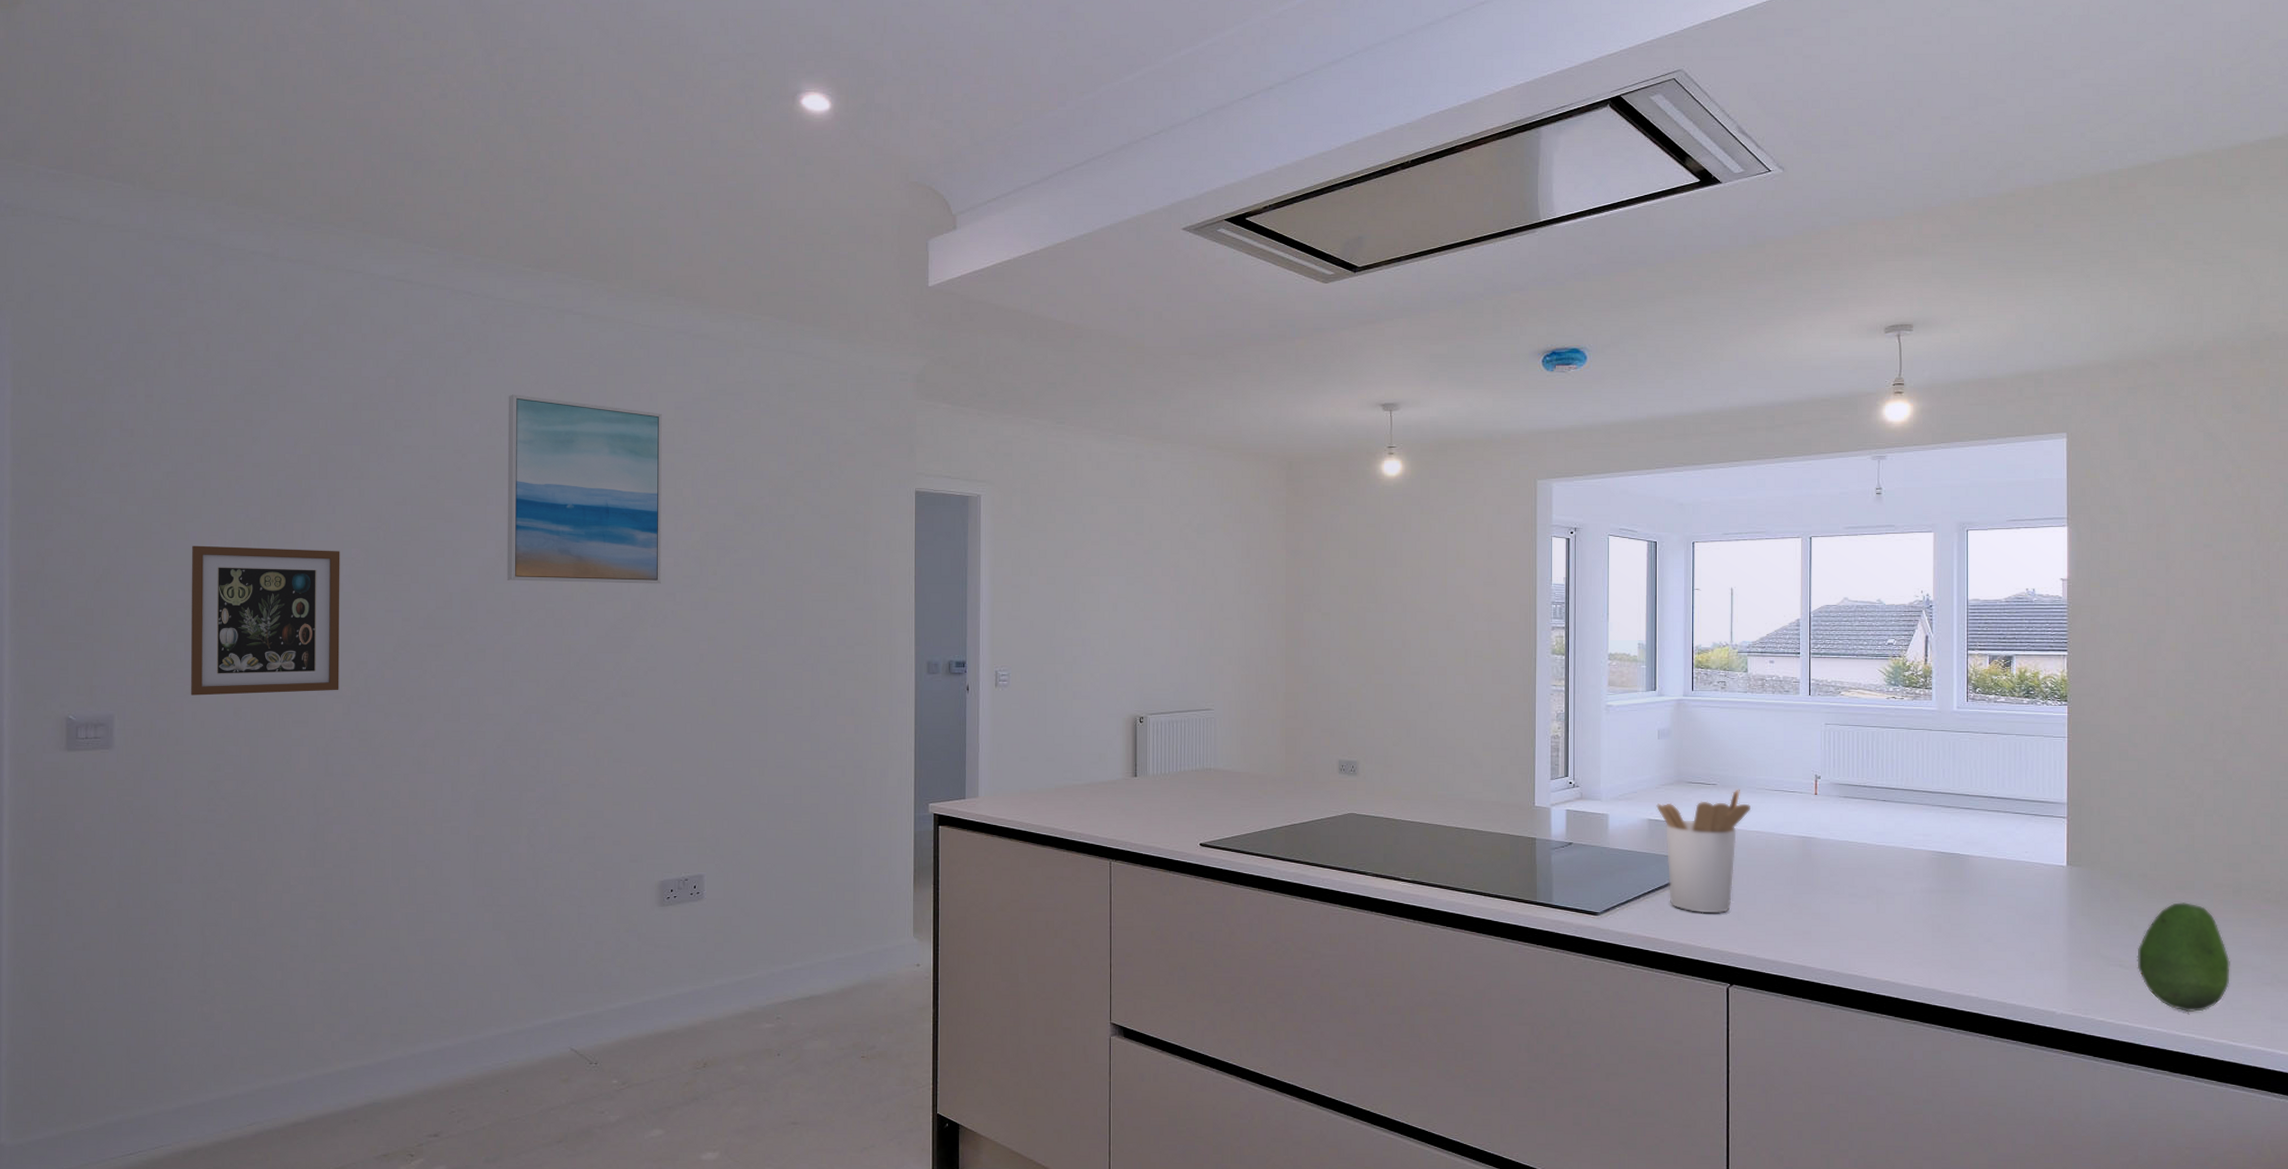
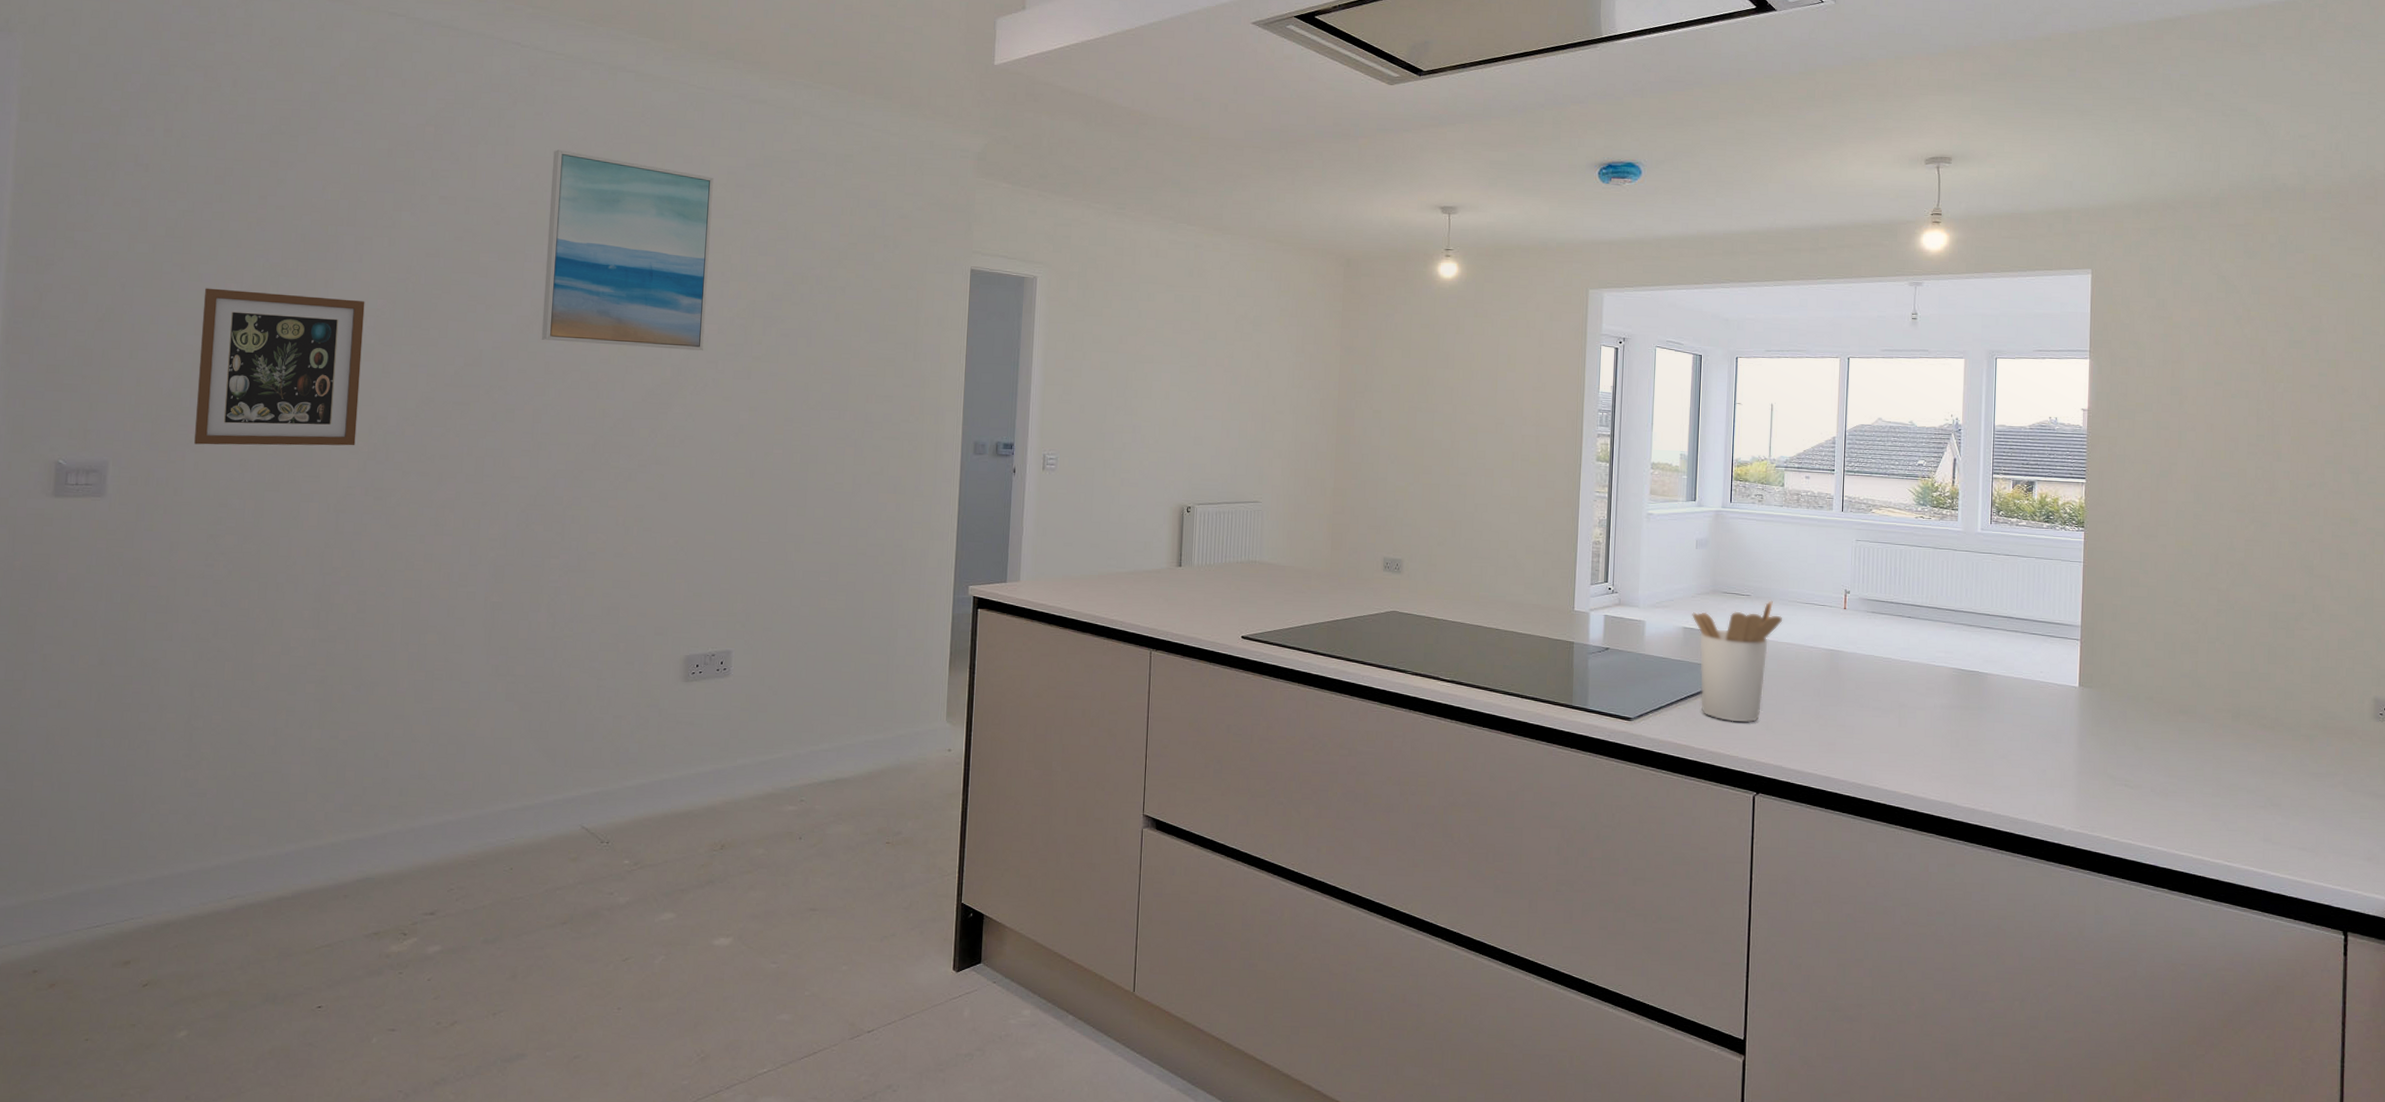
fruit: present [2137,902,2230,1013] -> none [2141,726,2228,833]

